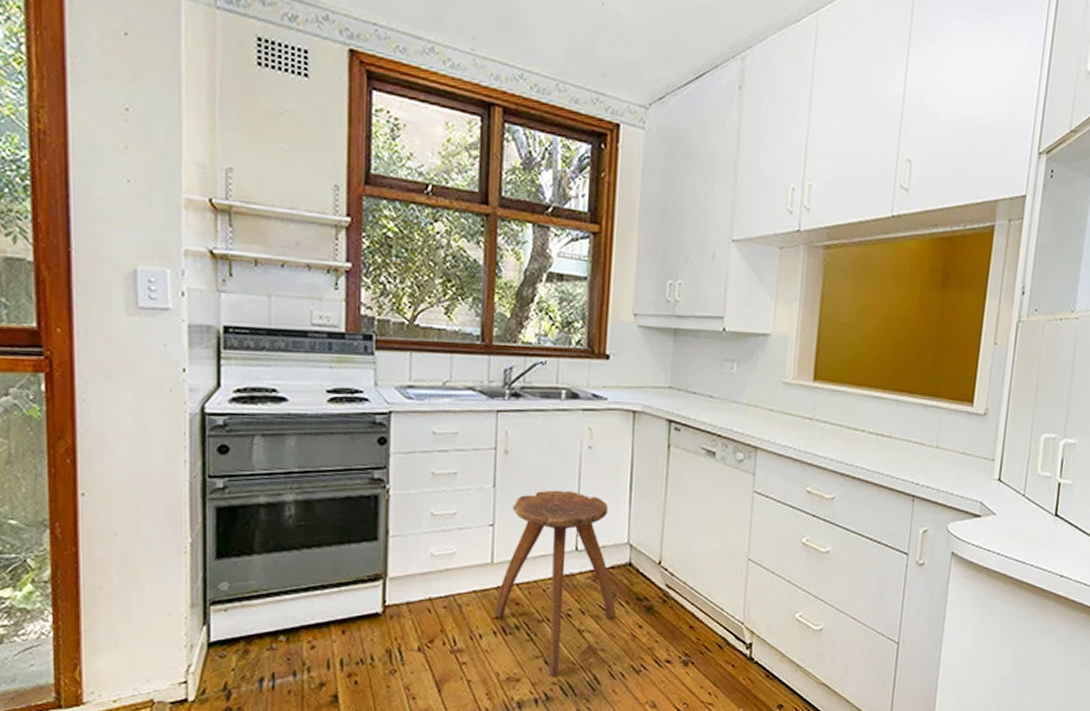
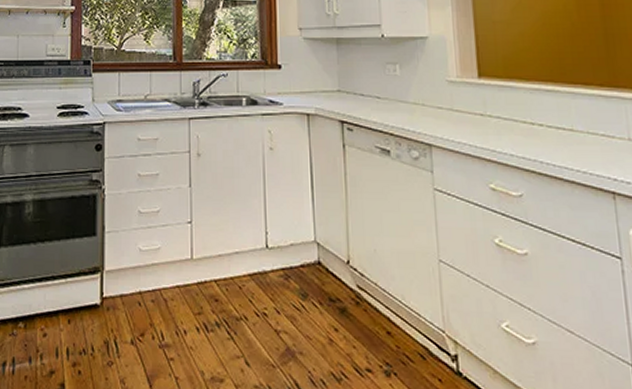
stool: present [495,490,616,678] -> none [197,189,310,381]

